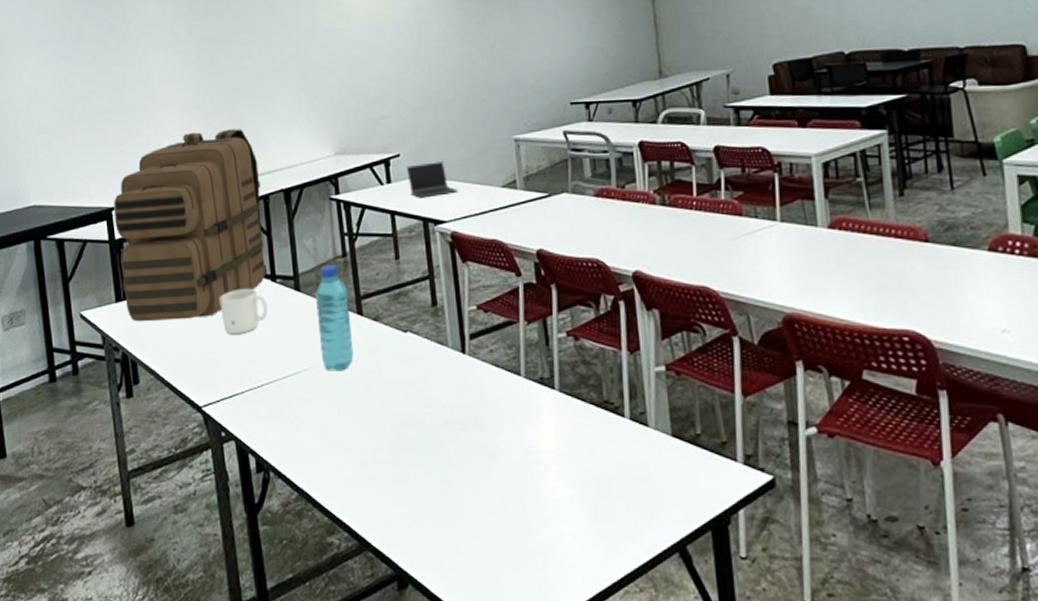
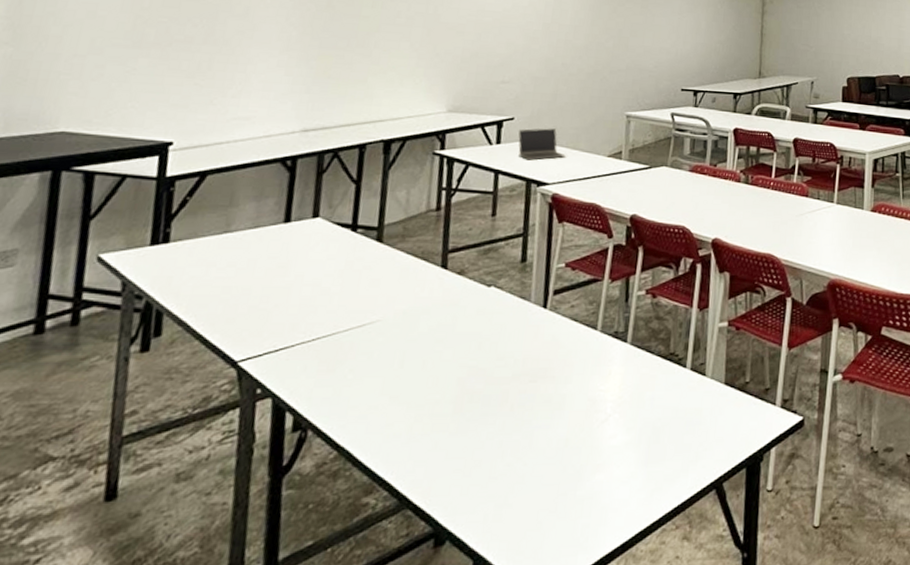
backpack: present [114,129,268,322] -> none [163,73,361,268]
mug: present [220,288,268,335] -> none [284,237,342,285]
water bottle: present [315,264,354,371] -> none [392,217,436,324]

